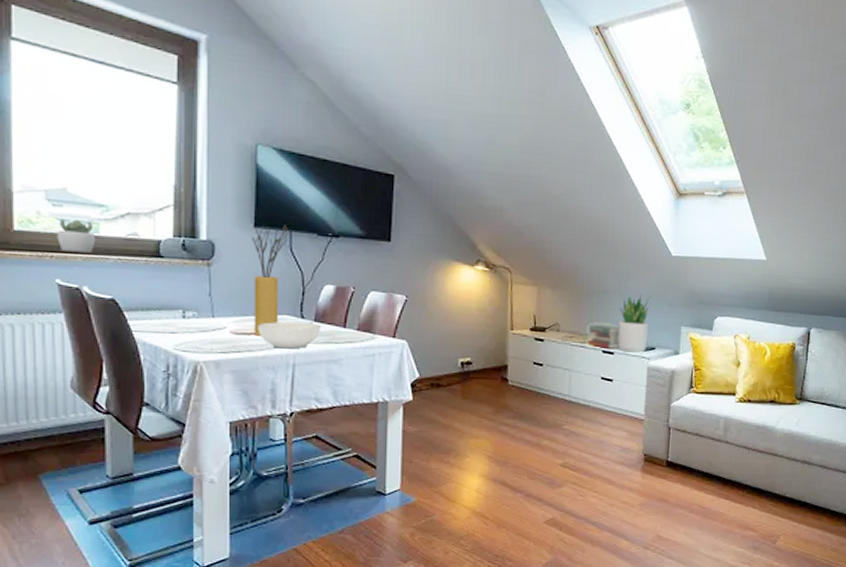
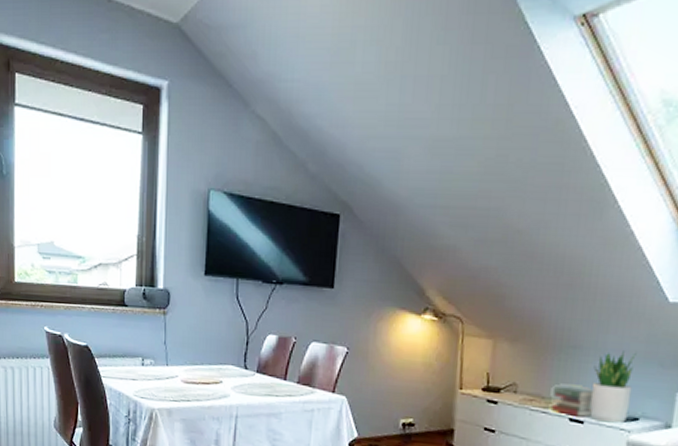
succulent plant: present [57,219,96,253] -> none [46,271,75,303]
vase: present [251,225,291,336] -> none [201,272,238,386]
bowl: present [257,321,320,349] -> none [204,372,262,401]

